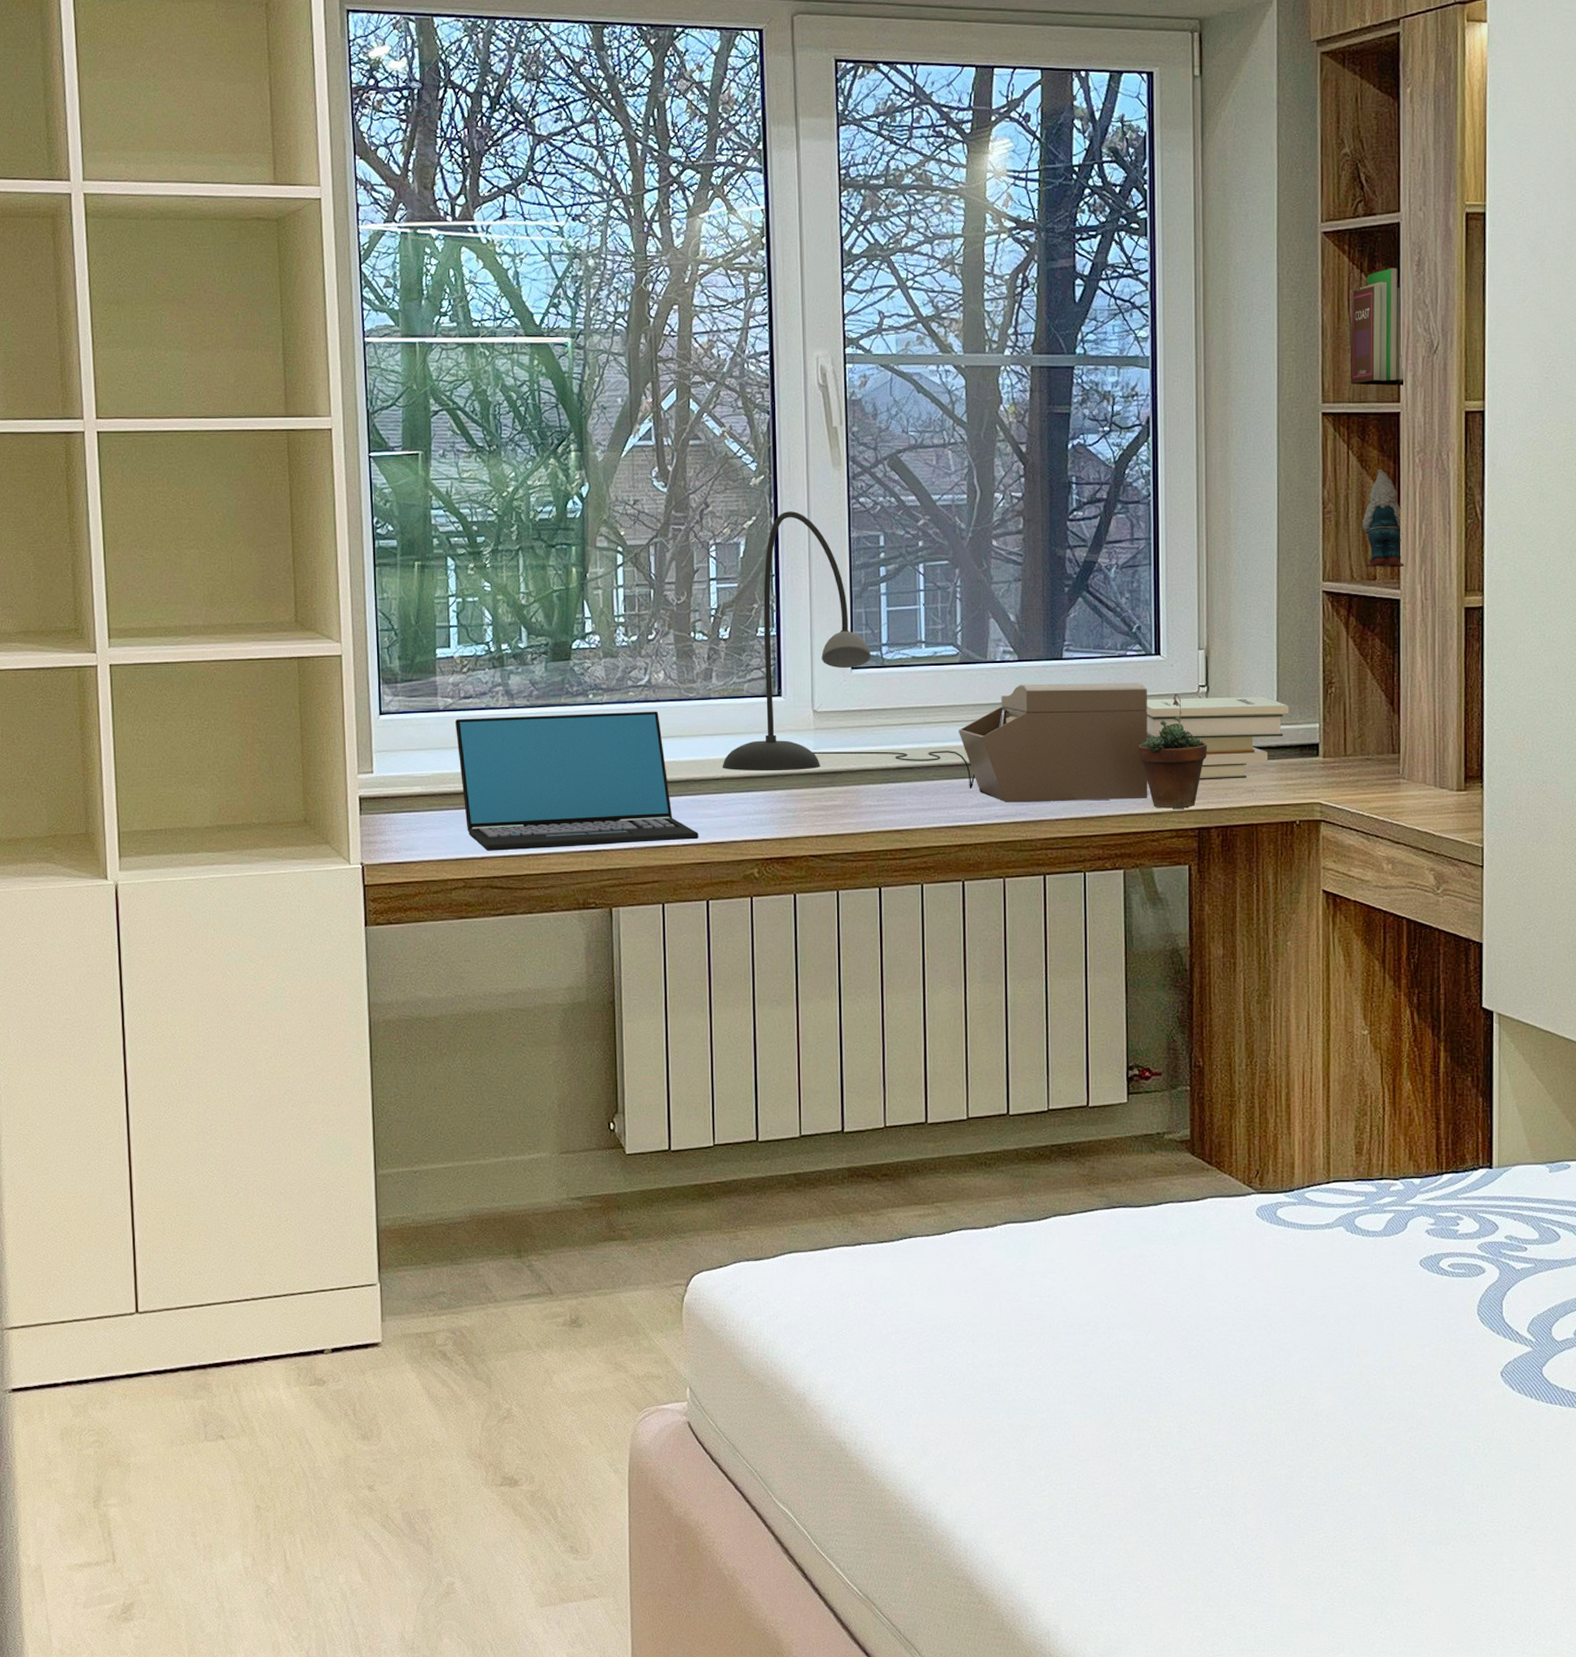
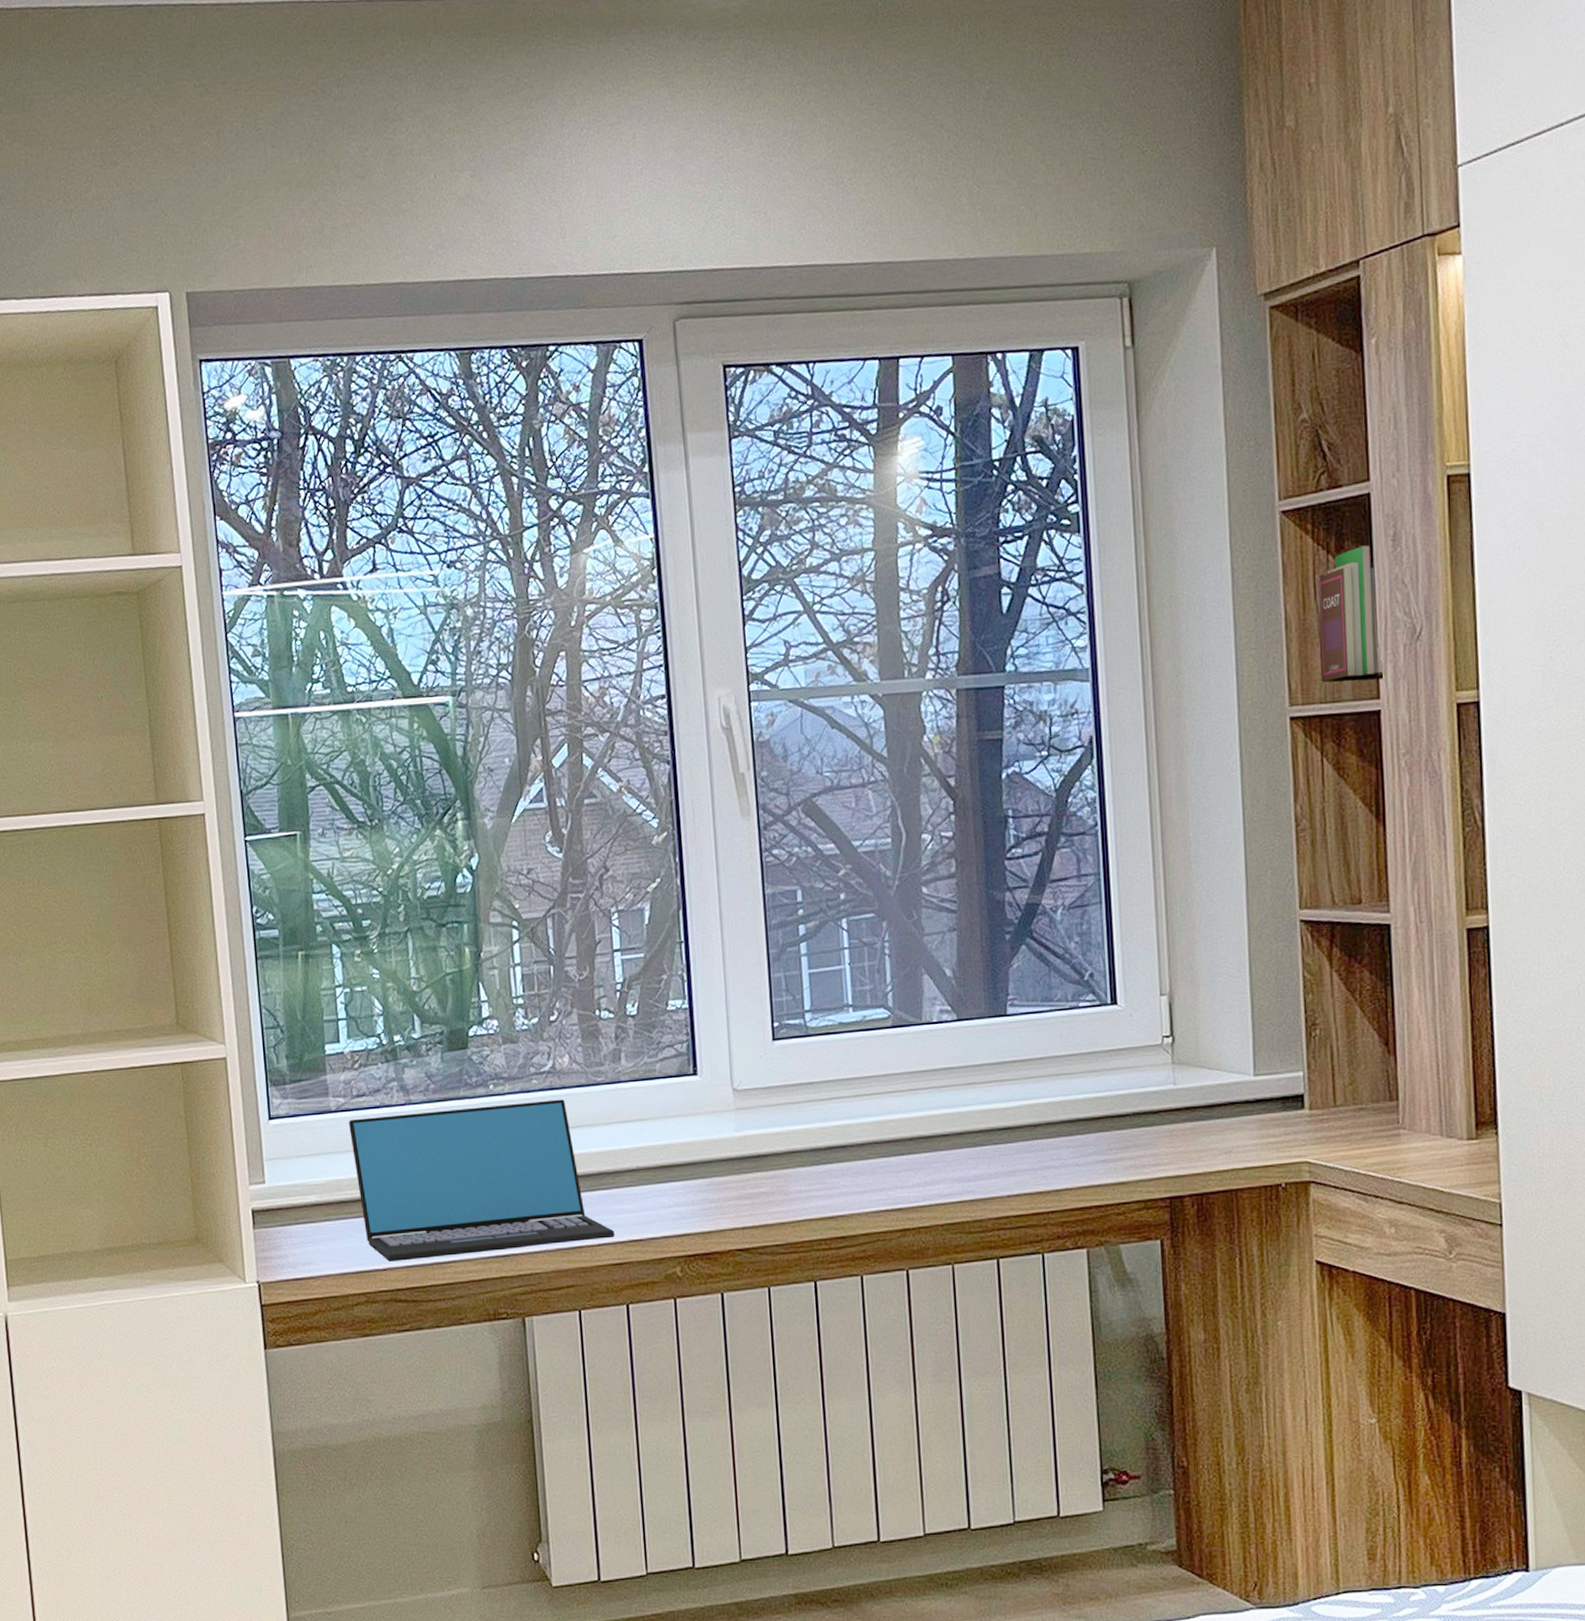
desk lamp: present [722,511,976,789] -> none [636,869,916,1167]
sewing box: present [959,683,1148,802] -> none [894,1037,1111,1180]
succulent plant: present [1138,693,1207,809] -> none [1097,1046,1176,1178]
books: present [1146,696,1289,781] -> none [1103,1044,1268,1144]
decorative figurine: present [1362,469,1404,567] -> none [1342,777,1393,890]

